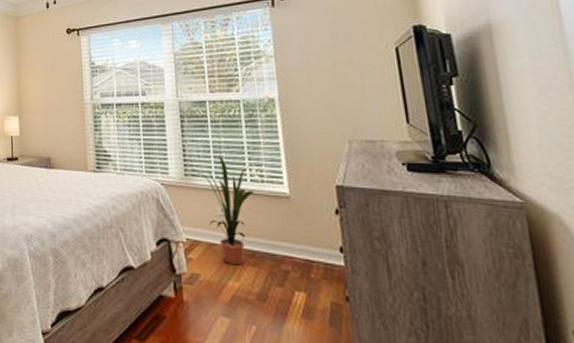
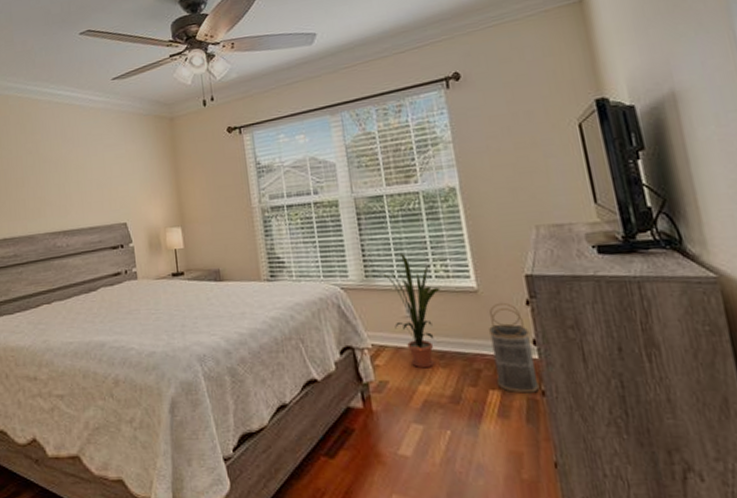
basket: none [297,209,344,298] -> present [488,302,540,394]

